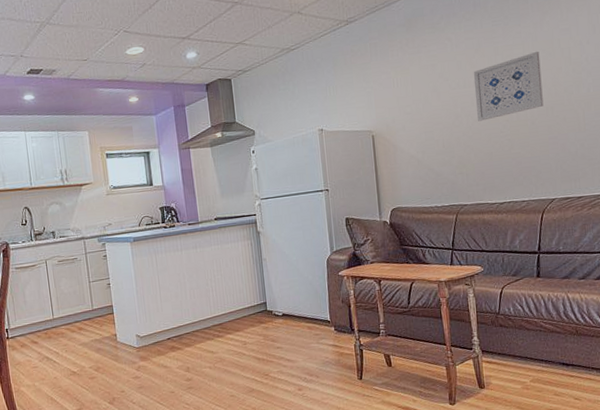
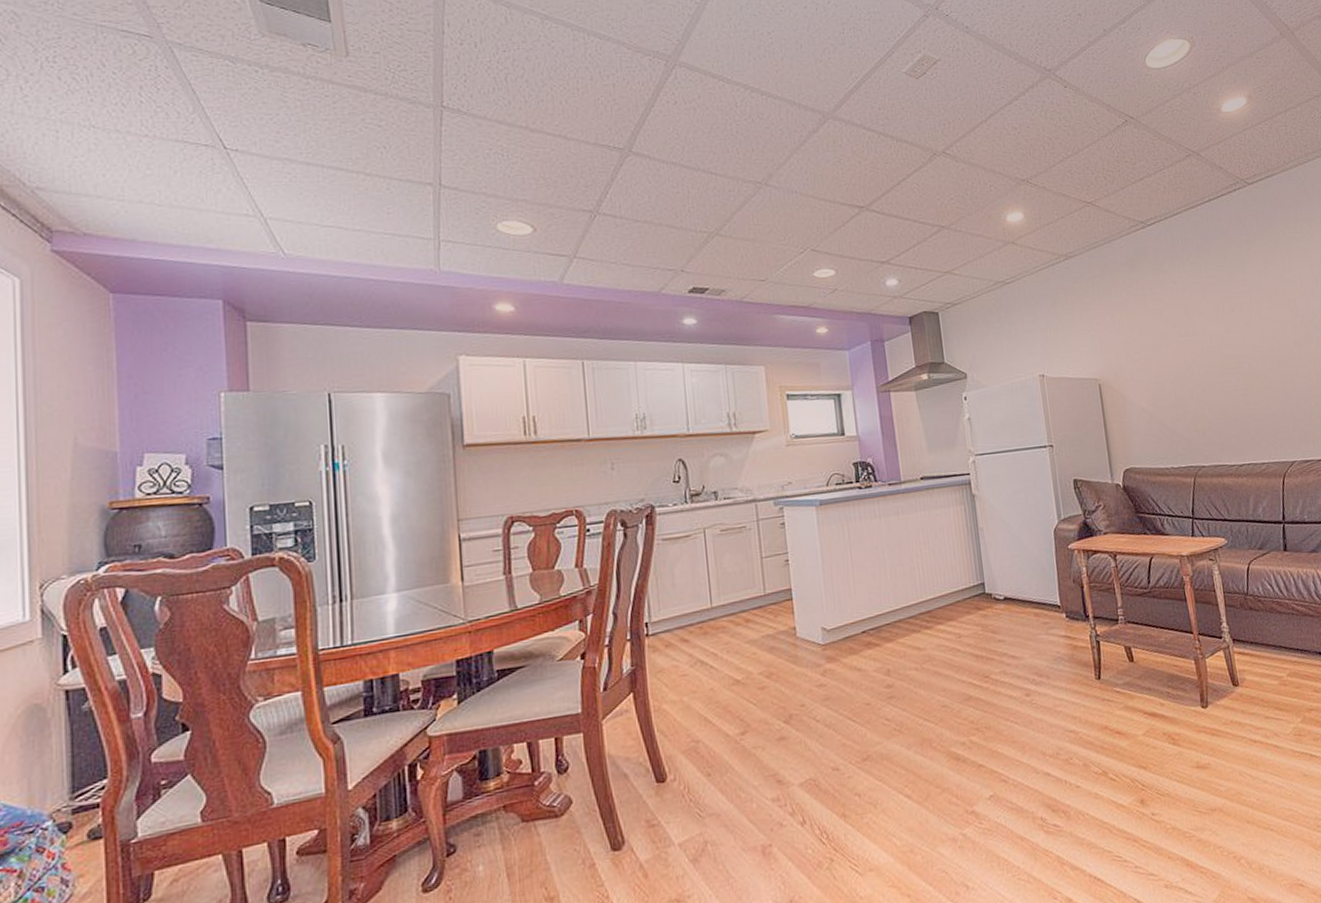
wall art: present [473,51,544,121] -> none [1201,300,1275,373]

